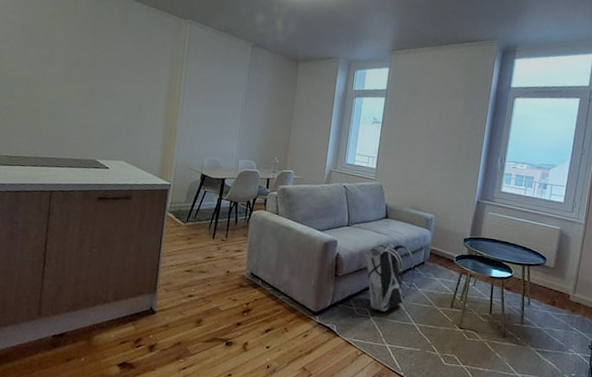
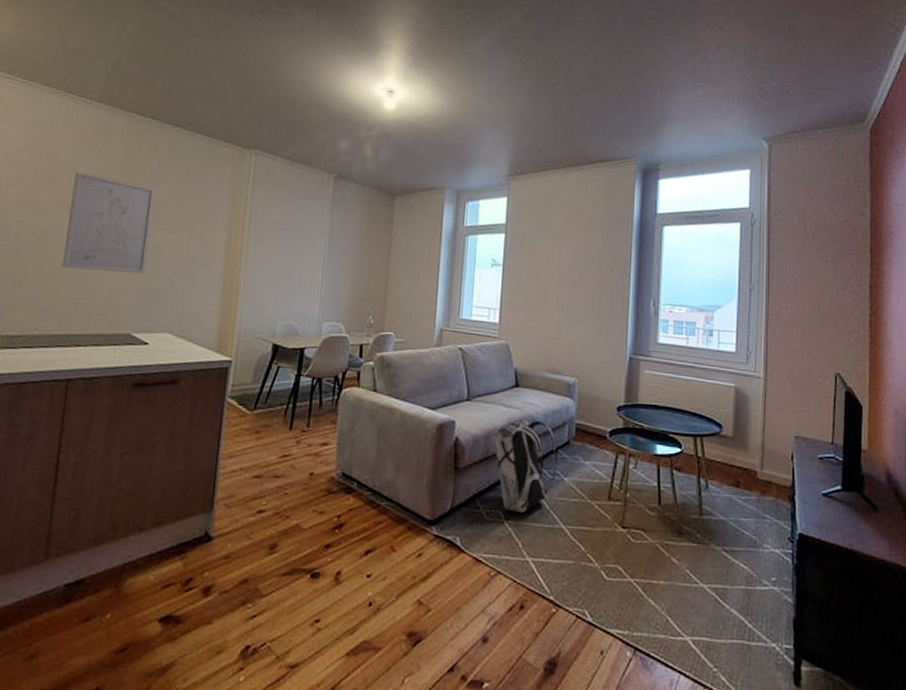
wall art: none [45,32,114,115] -> present [62,172,156,275]

